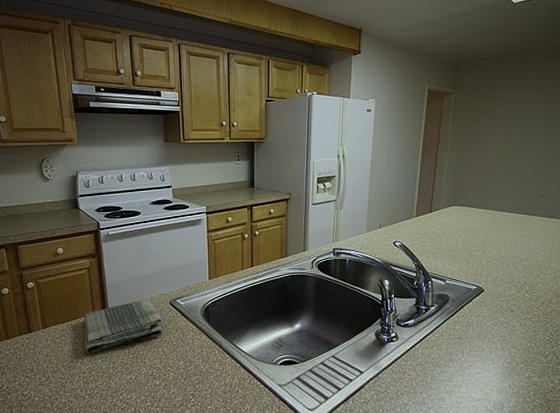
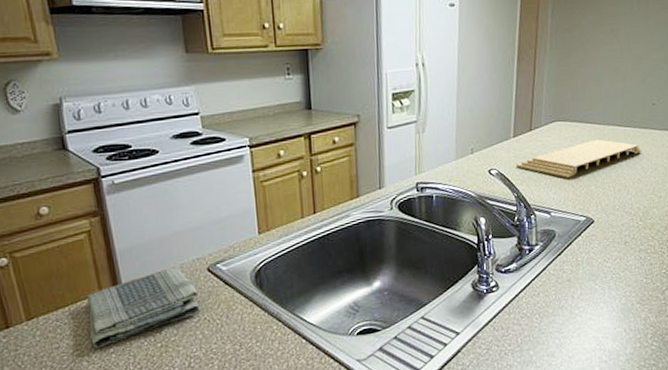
cutting board: none [416,222,530,253] -> present [515,139,642,178]

